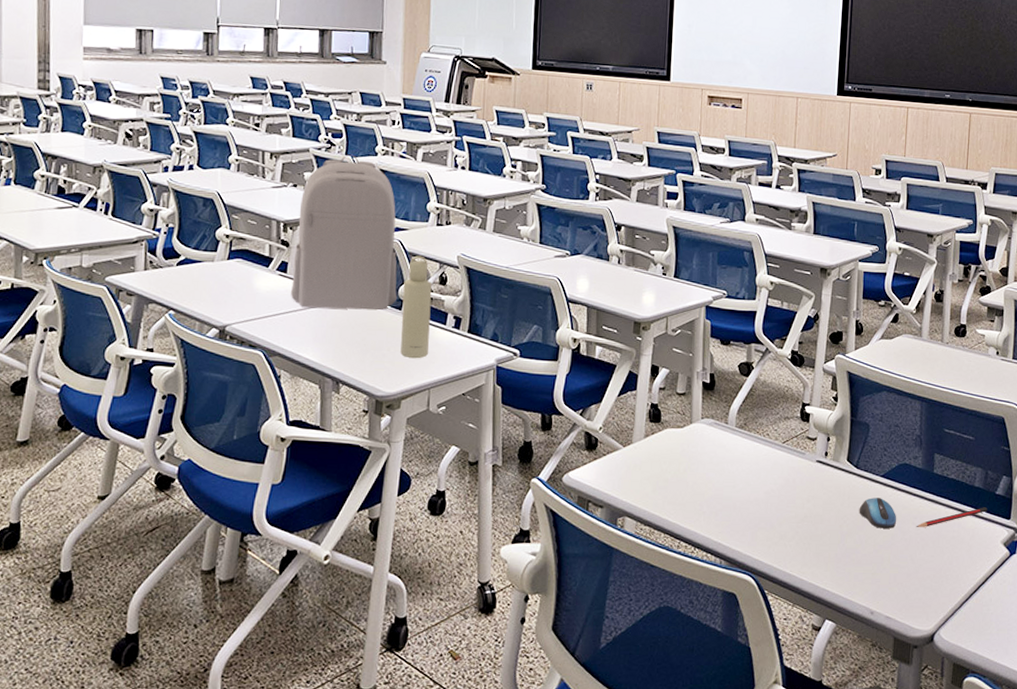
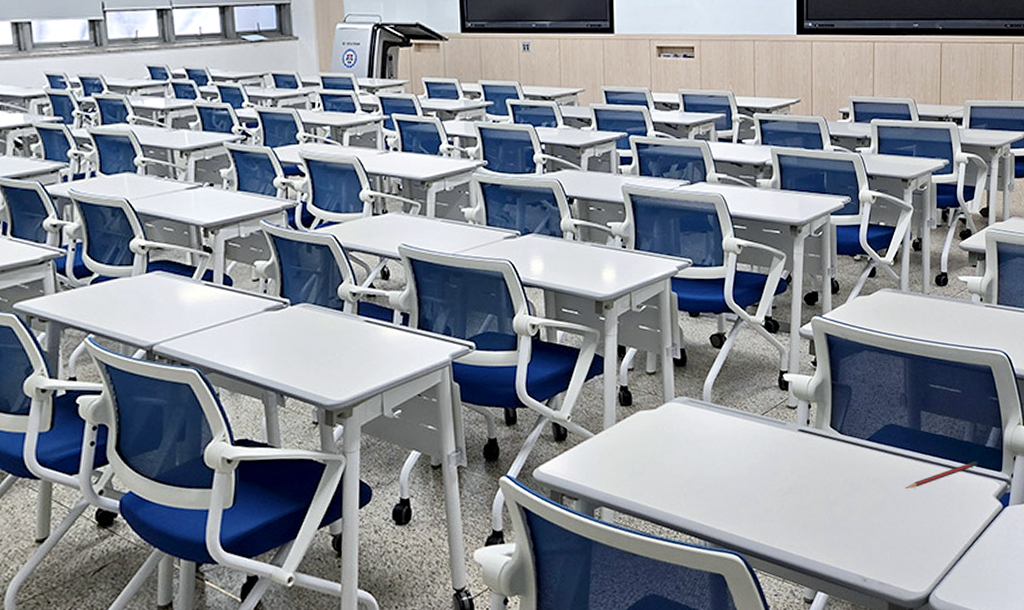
backpack: present [291,154,397,310] -> none [219,145,337,318]
bottle: present [400,255,433,358] -> none [343,250,377,361]
computer mouse: present [859,498,897,529] -> none [845,462,885,493]

